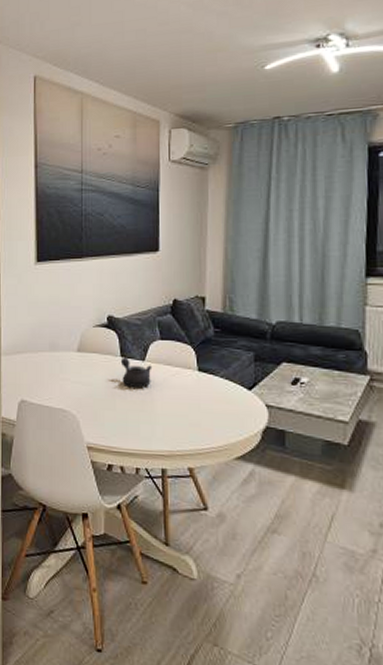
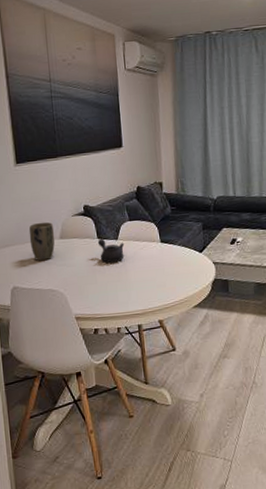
plant pot: none [43,330,72,375] -> present [29,222,55,261]

